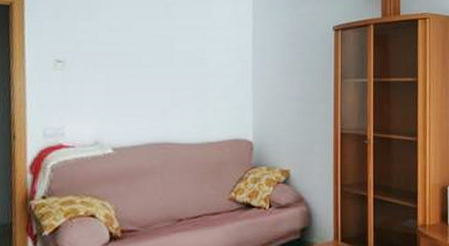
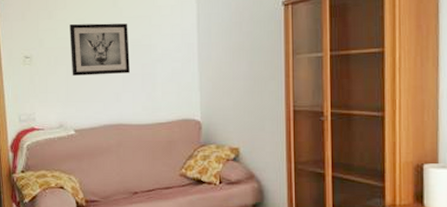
wall art: none [113,28,181,88] -> present [70,23,130,76]

